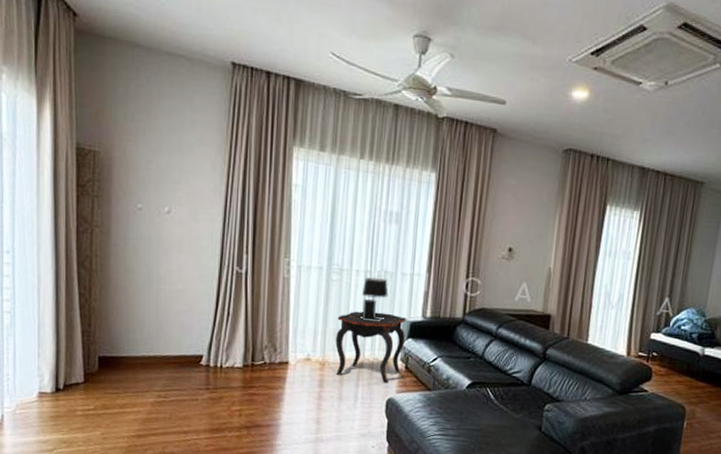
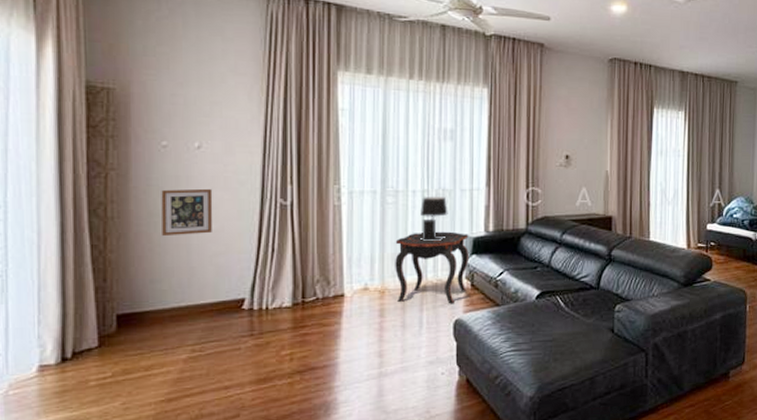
picture frame: none [136,248,179,293] -> present [161,188,213,237]

